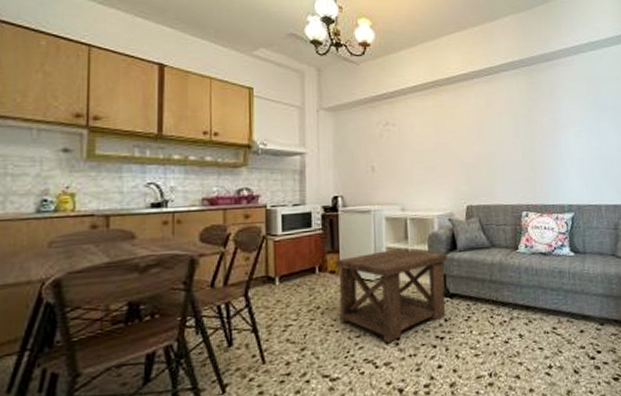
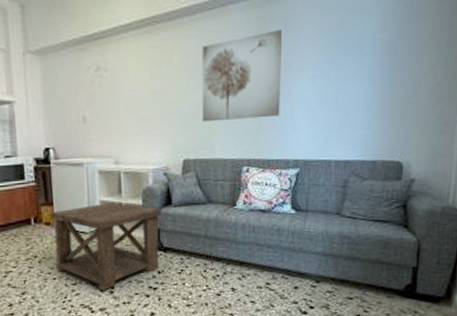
wall art: none [480,92,552,171] -> present [201,29,283,122]

